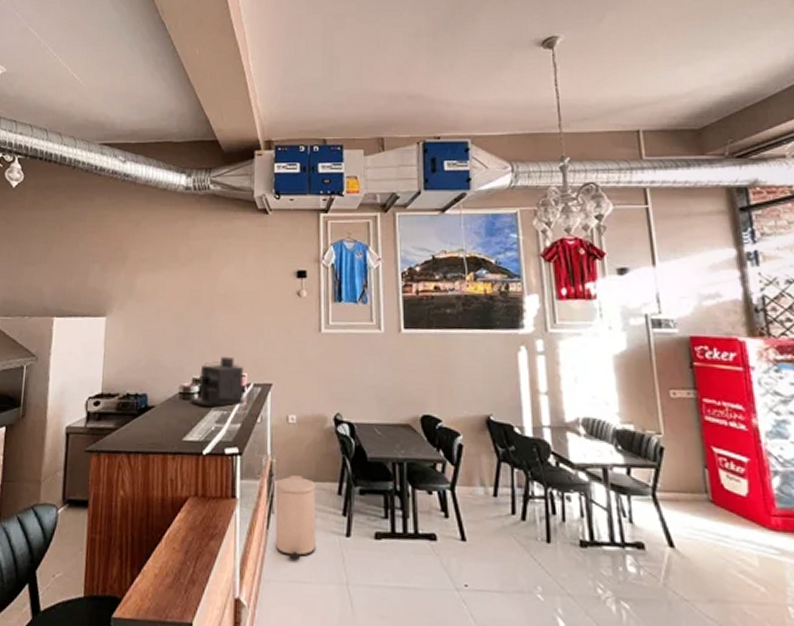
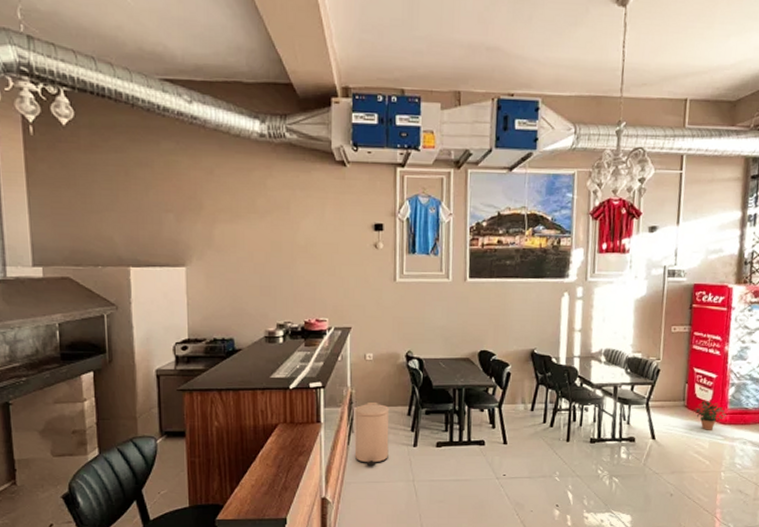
coffee machine: present [190,356,244,409] -> none [275,303,325,350]
potted plant: none [723,493,778,539] -> present [693,400,728,430]

